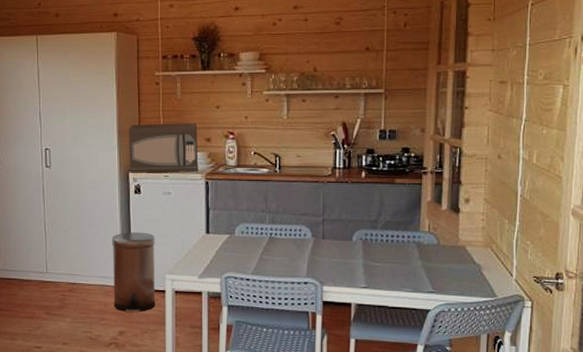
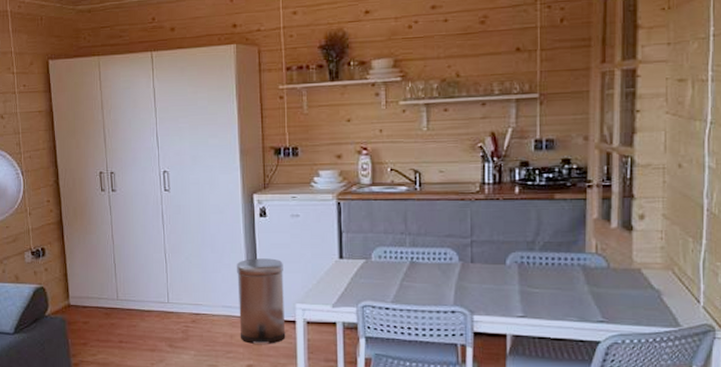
microwave: present [129,122,199,173] -> none [252,138,329,195]

